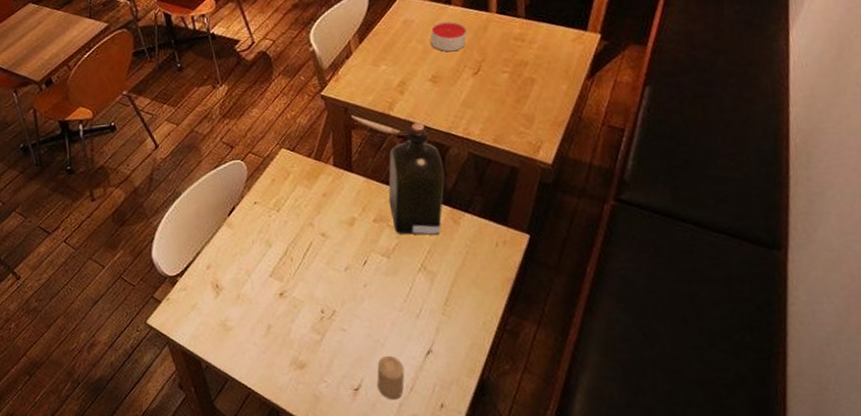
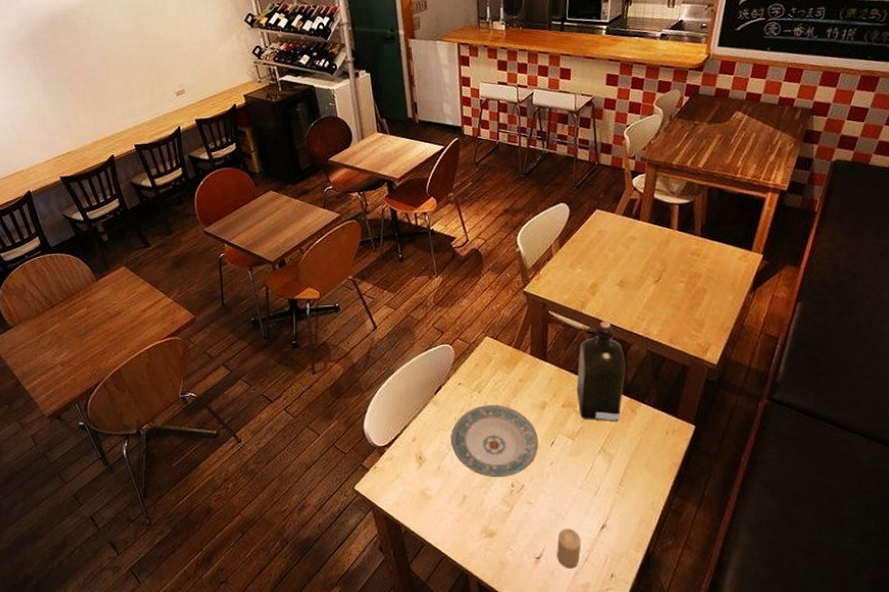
plate: none [250,223,350,304] -> present [451,405,539,478]
candle: present [430,21,467,52] -> none [621,234,651,261]

